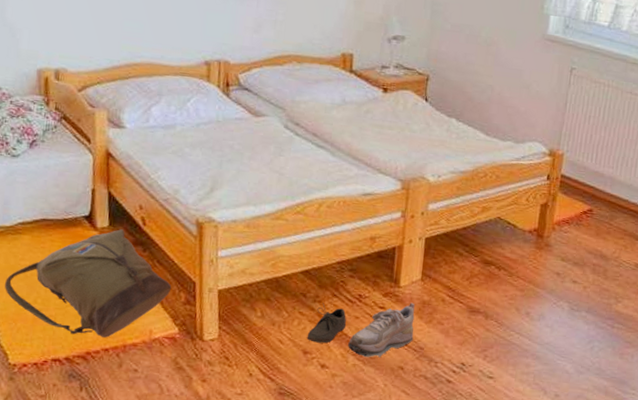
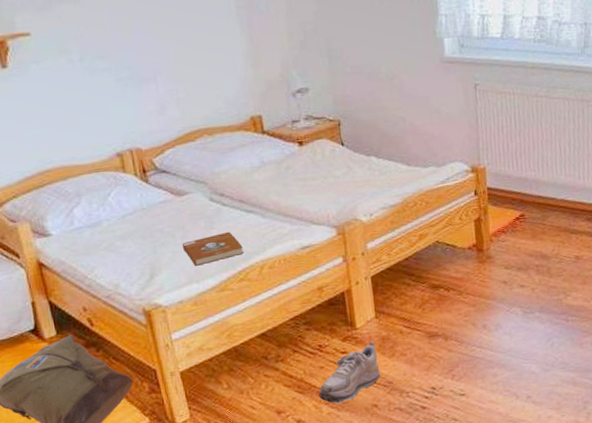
book: none [247,161,306,189] -> present [181,231,244,266]
shoe: present [306,303,347,344] -> none [277,361,313,401]

